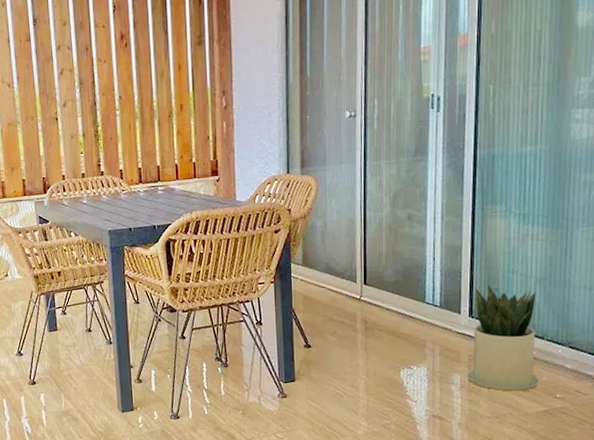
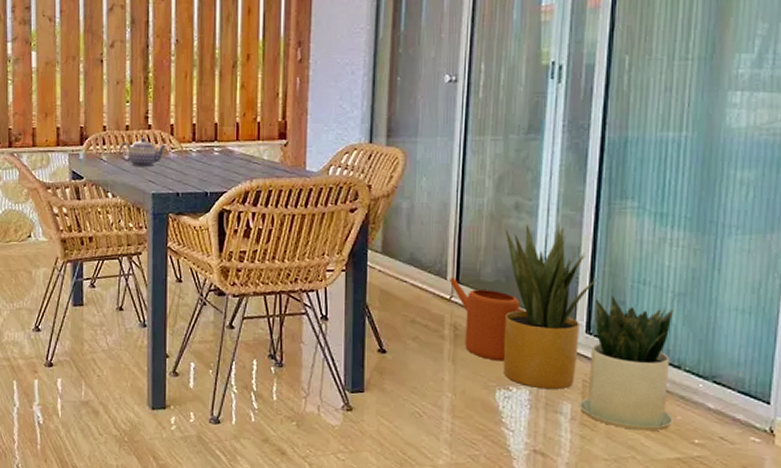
teapot: none [77,183,119,209] -> present [118,137,168,167]
watering can: none [359,280,420,346] -> present [450,277,524,361]
planter: none [401,228,477,365] -> present [503,223,598,389]

